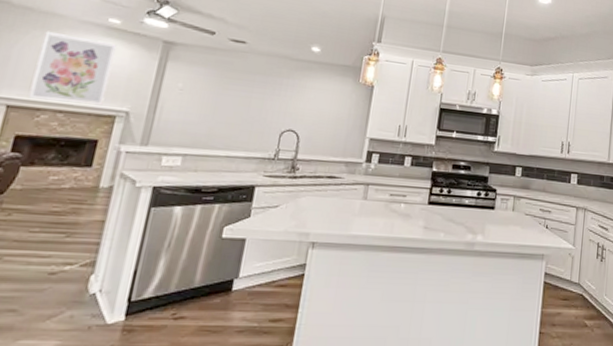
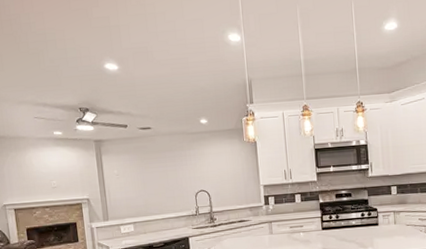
wall art: present [26,30,117,106] -> none [18,150,71,202]

